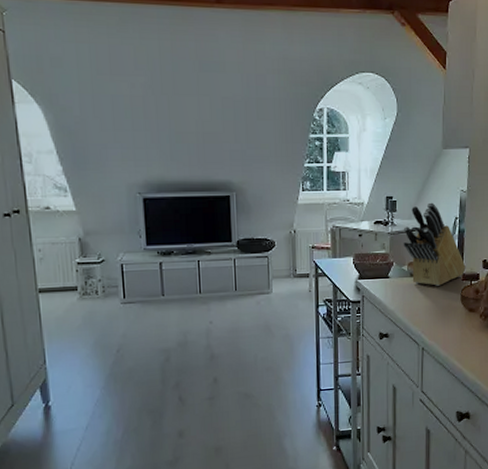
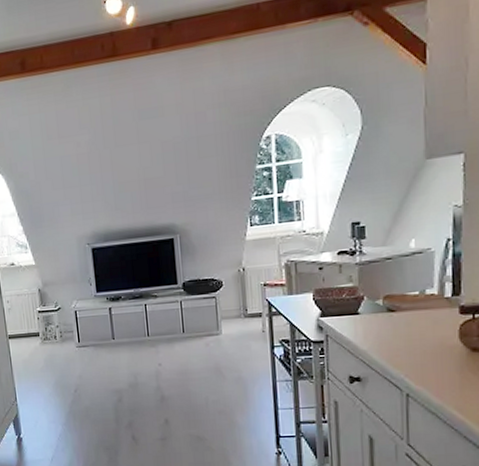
knife block: present [403,202,466,286] -> none [375,223,465,322]

